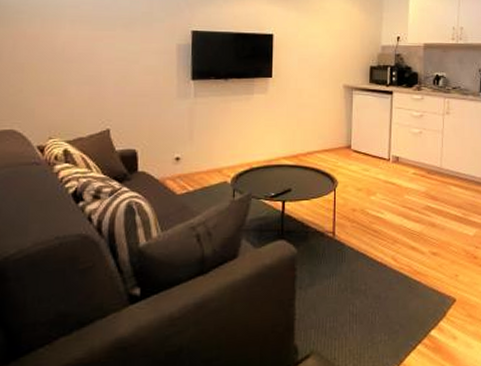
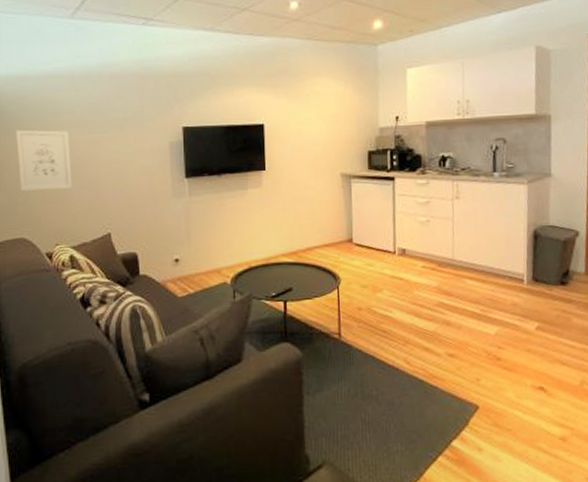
wall art: none [11,20,72,83] -> present [16,129,72,191]

